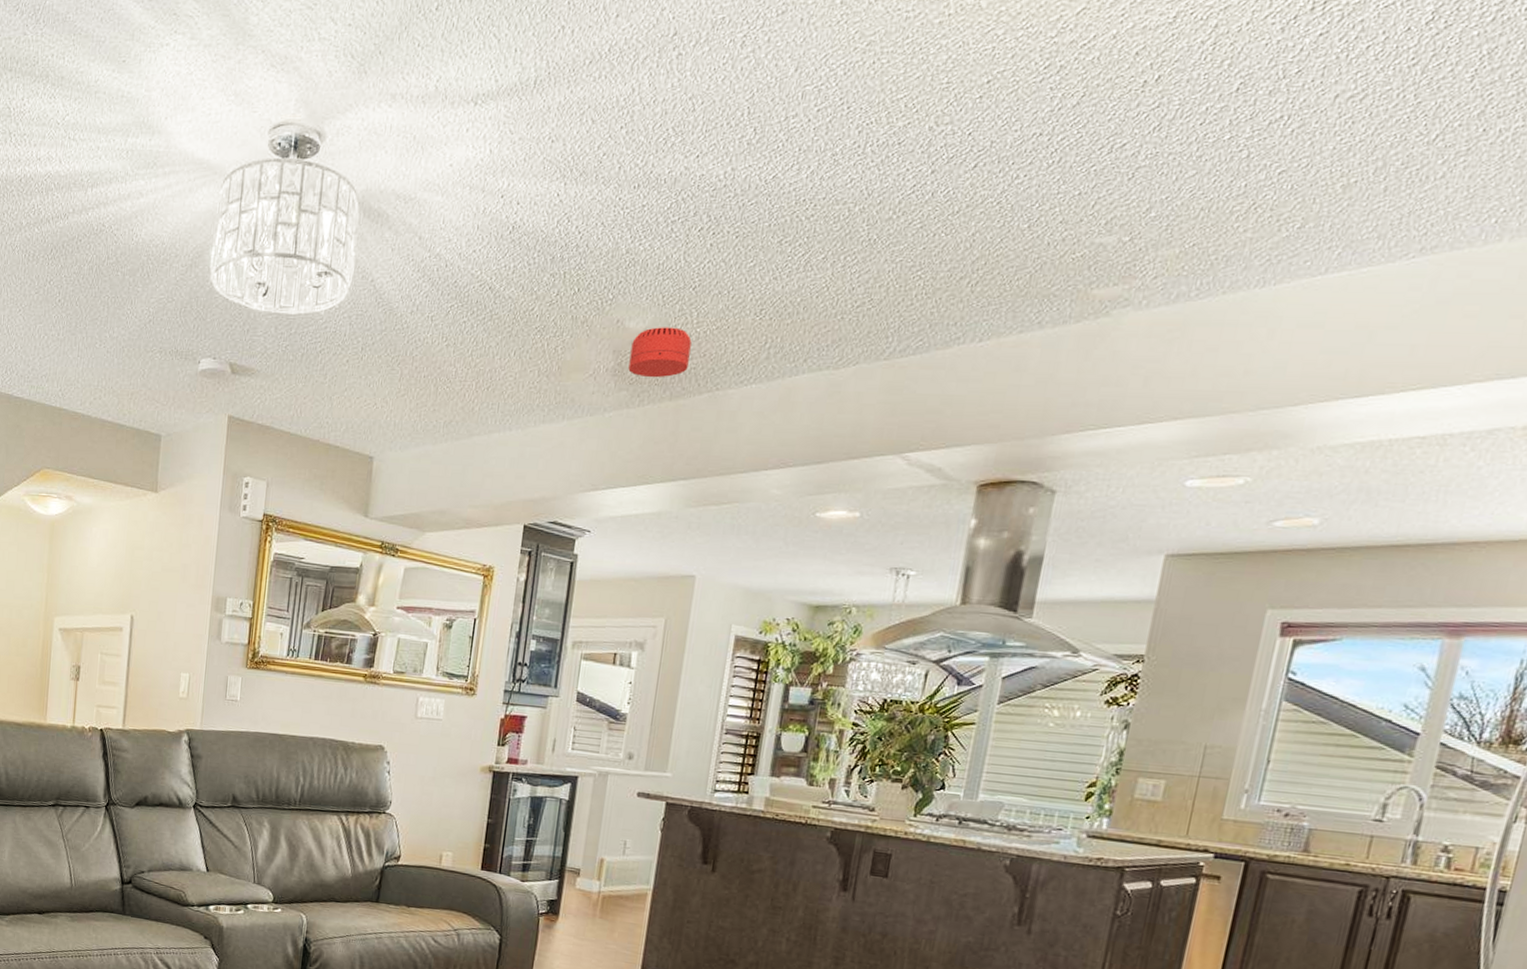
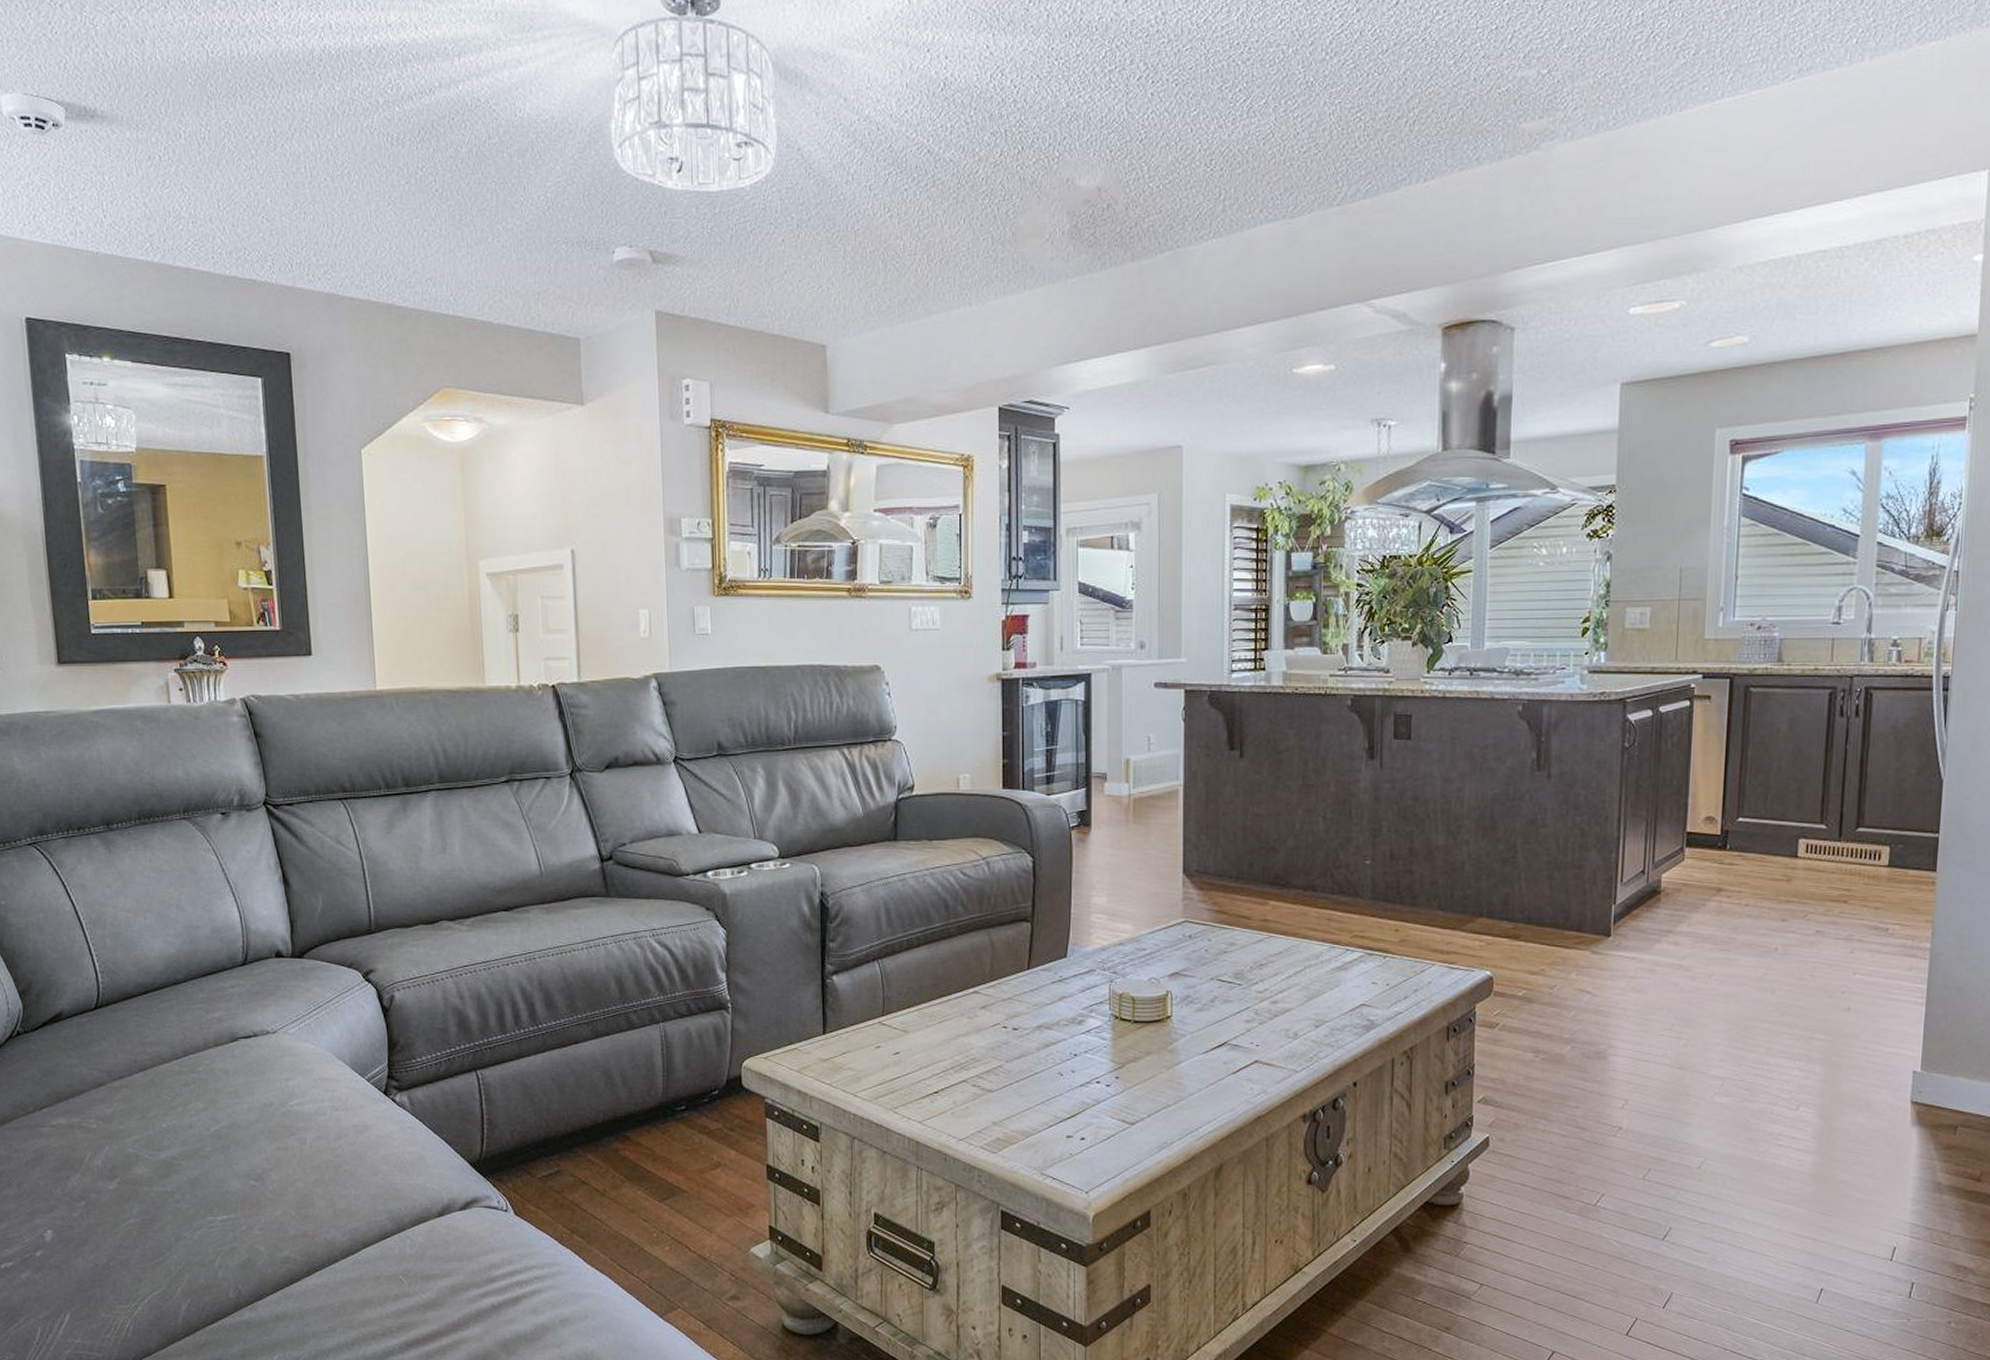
smoke detector: present [628,327,692,378] -> none [1085,183,1146,239]

